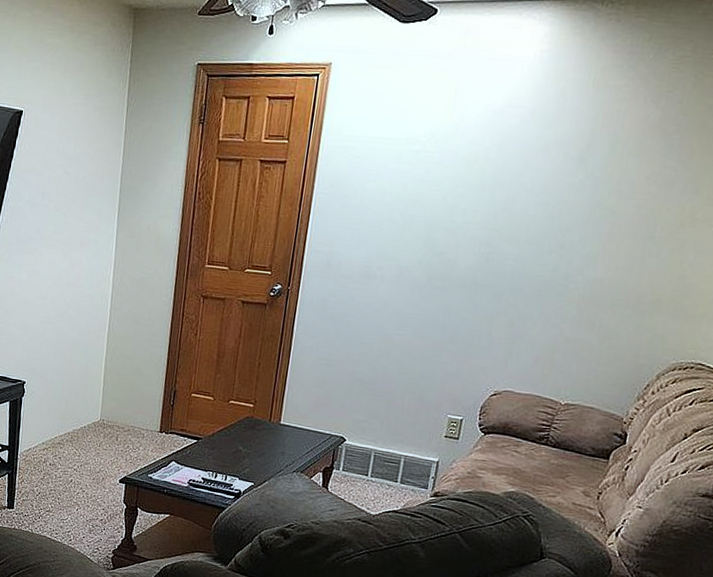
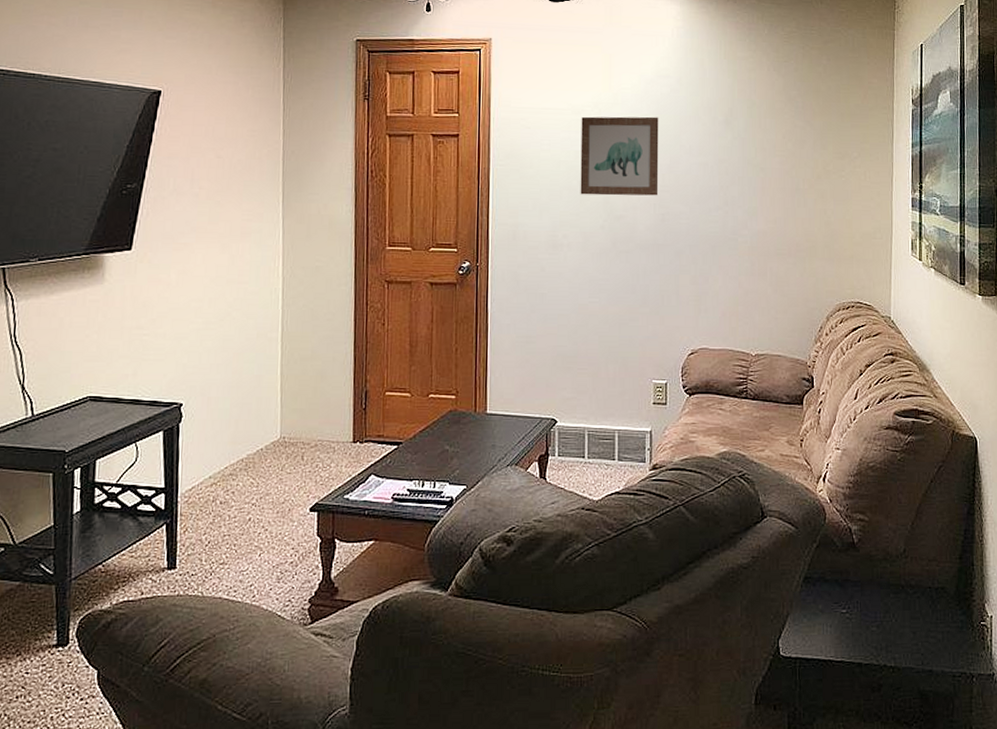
wall art: none [401,147,502,234] -> present [580,116,659,196]

